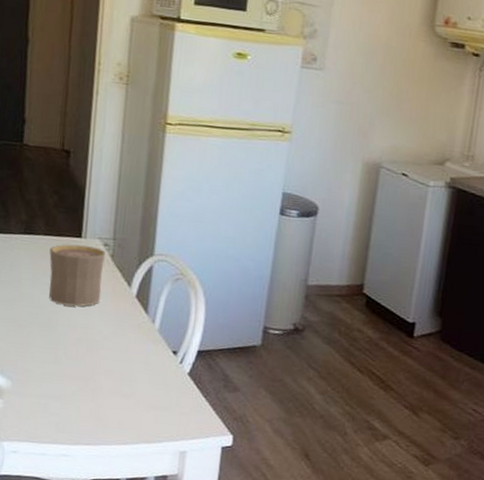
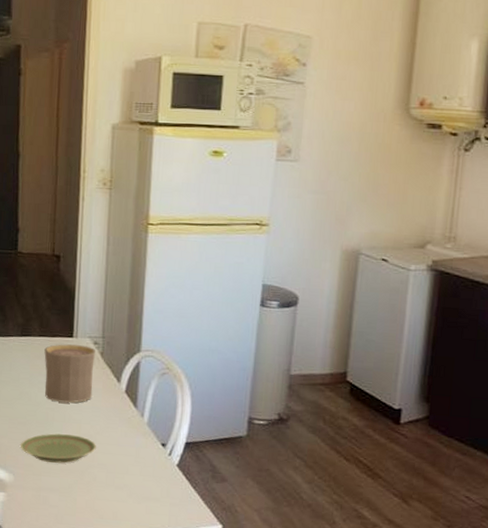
plate: none [20,338,103,370] -> present [20,433,96,463]

